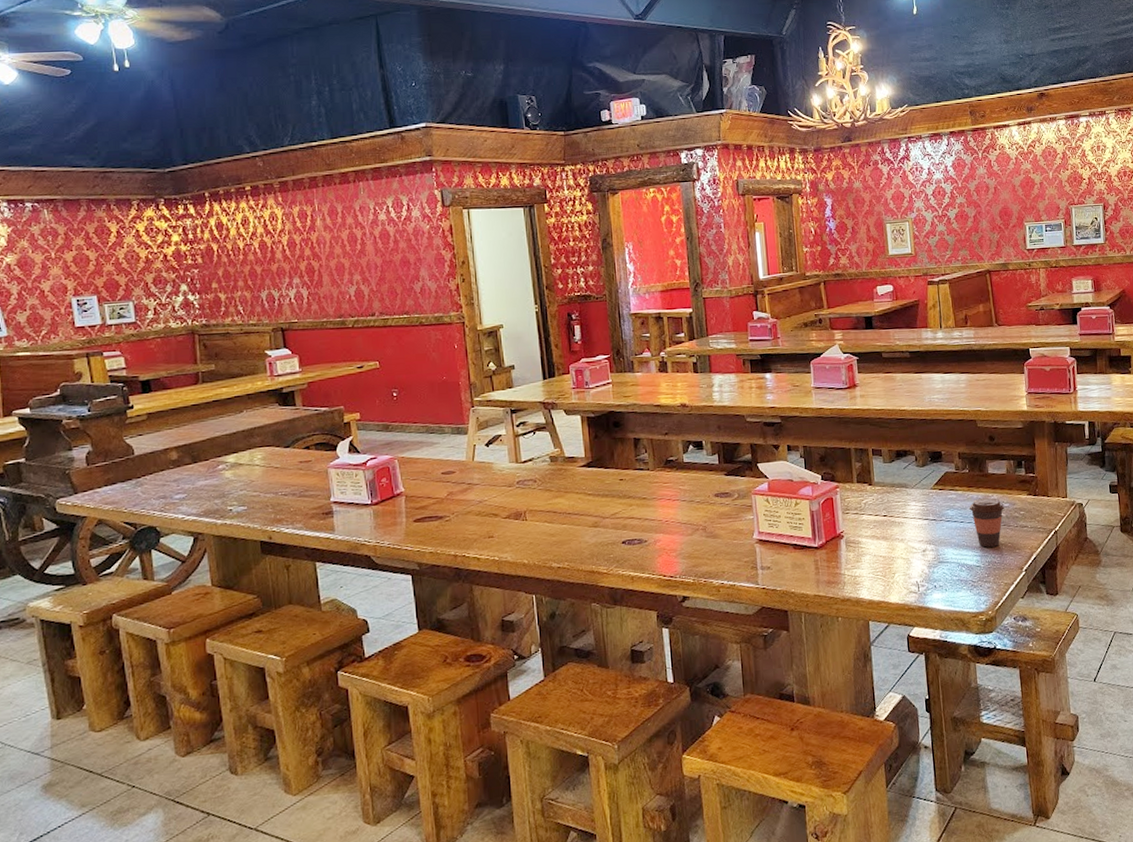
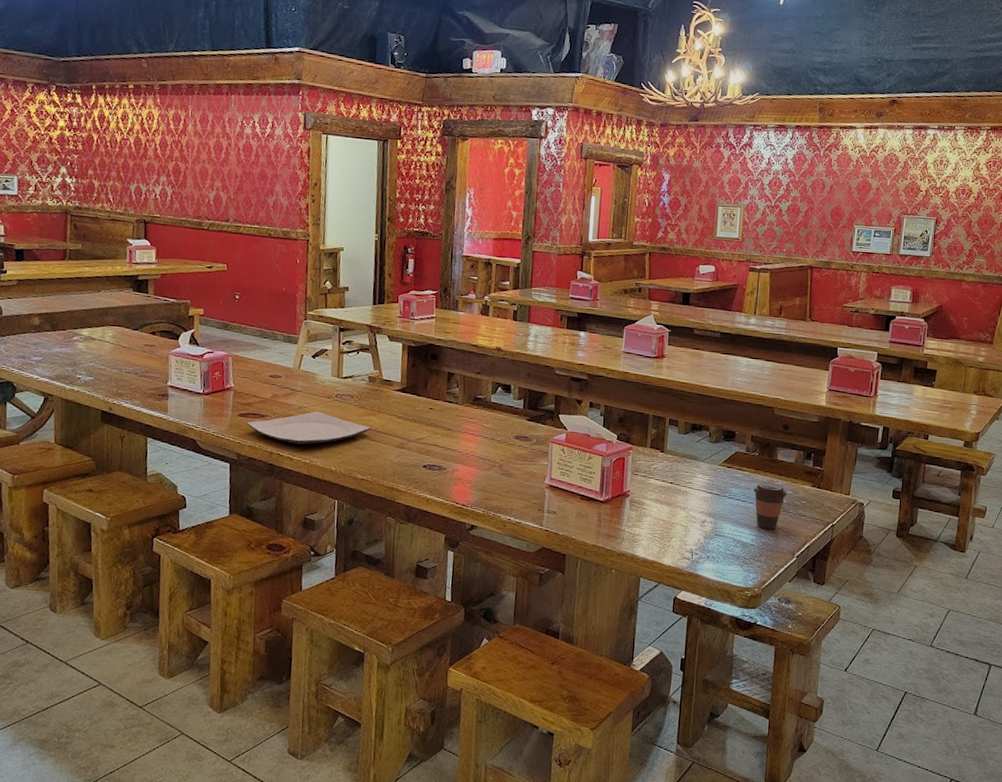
plate: none [424,502,560,542] -> present [247,411,371,445]

